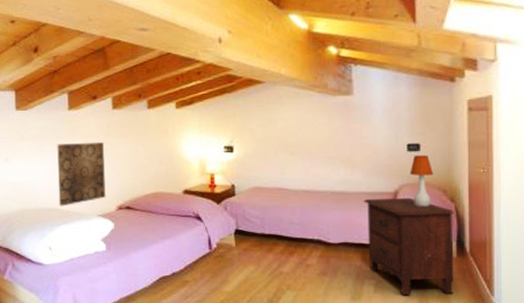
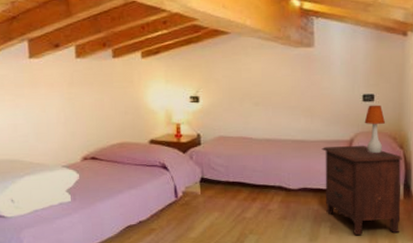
wall art: present [56,141,106,207] -> none [16,91,70,158]

